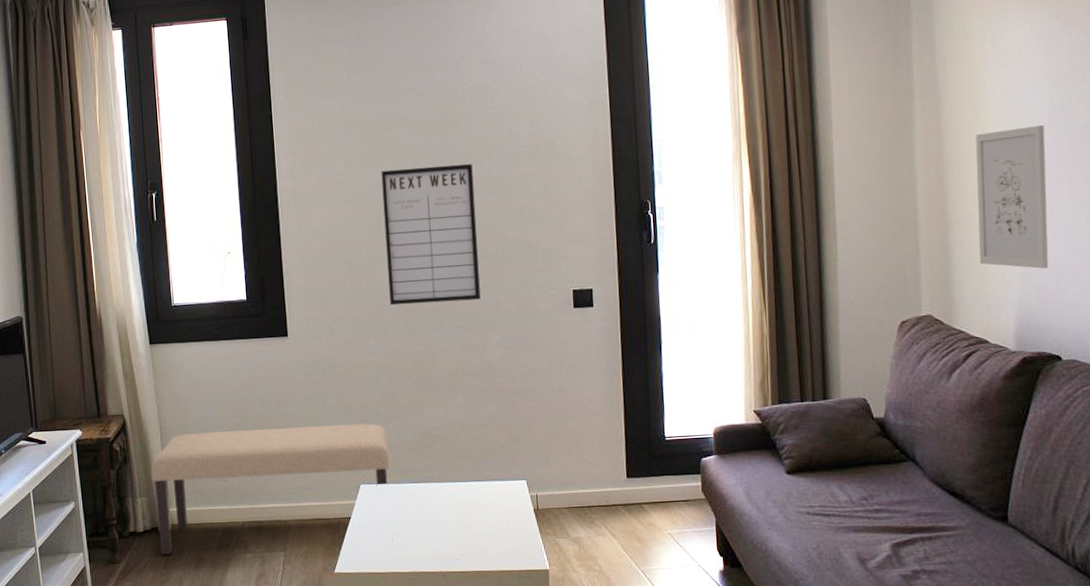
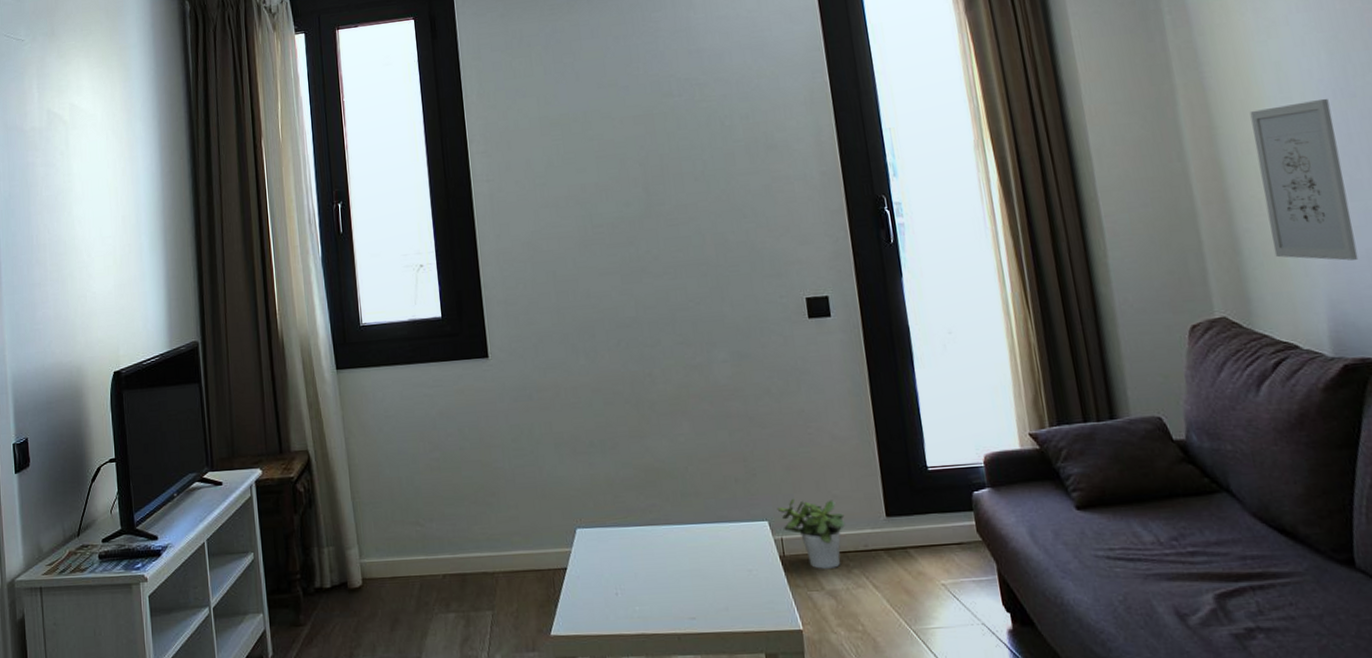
bench: present [150,423,389,556] -> none [338,456,609,616]
writing board: present [381,163,481,306] -> none [584,161,702,320]
potted plant: none [534,461,592,520] -> present [777,498,846,569]

